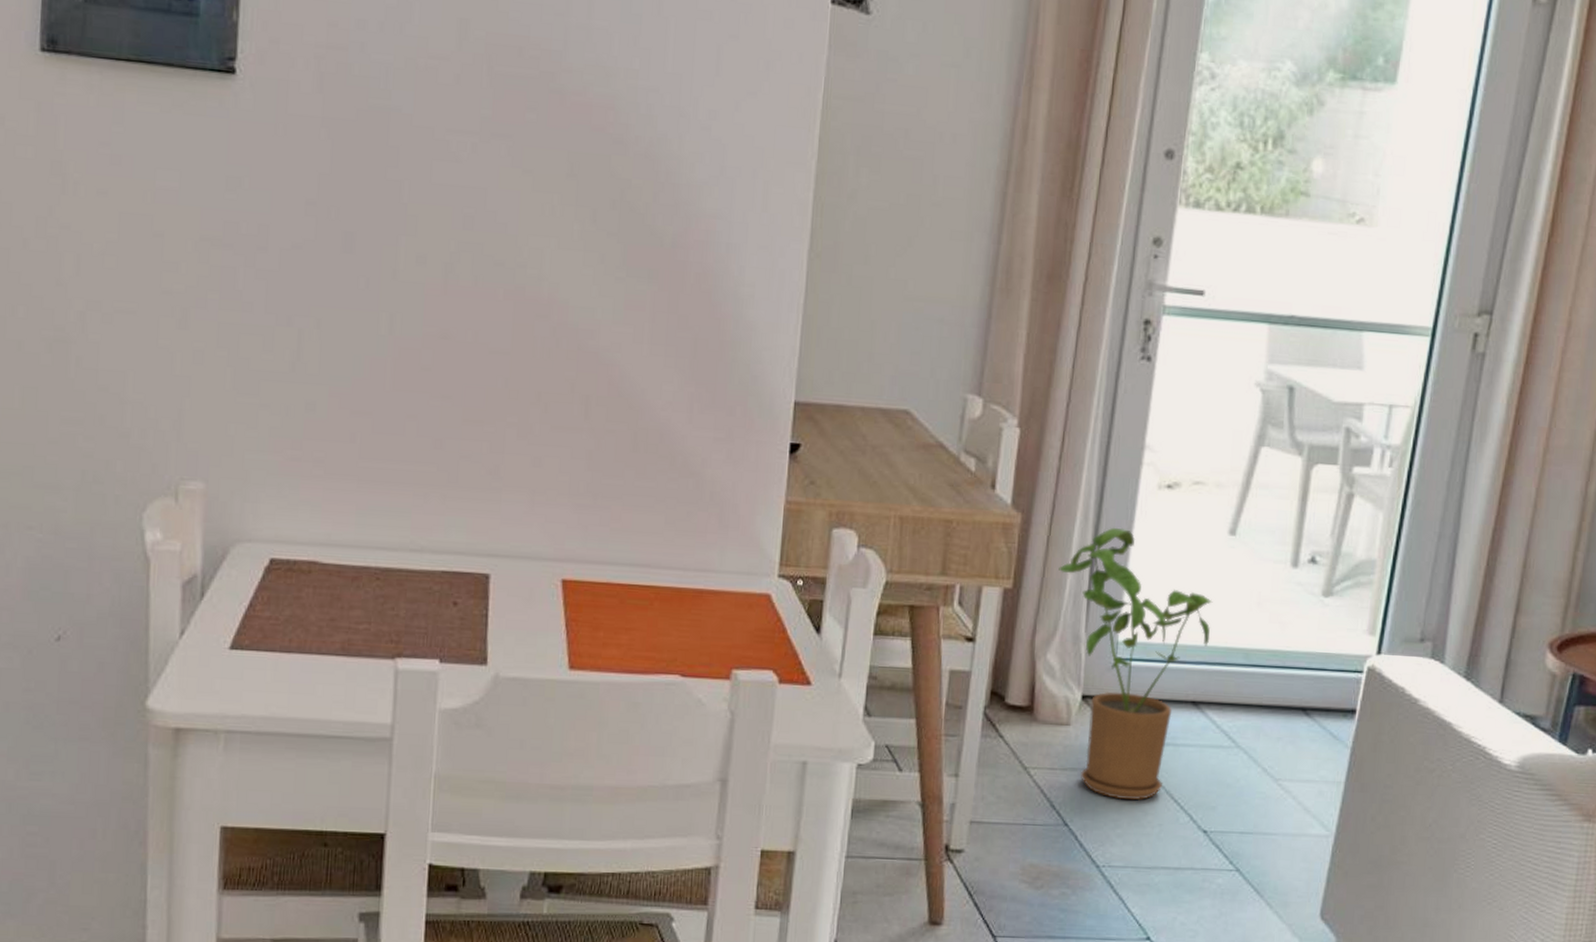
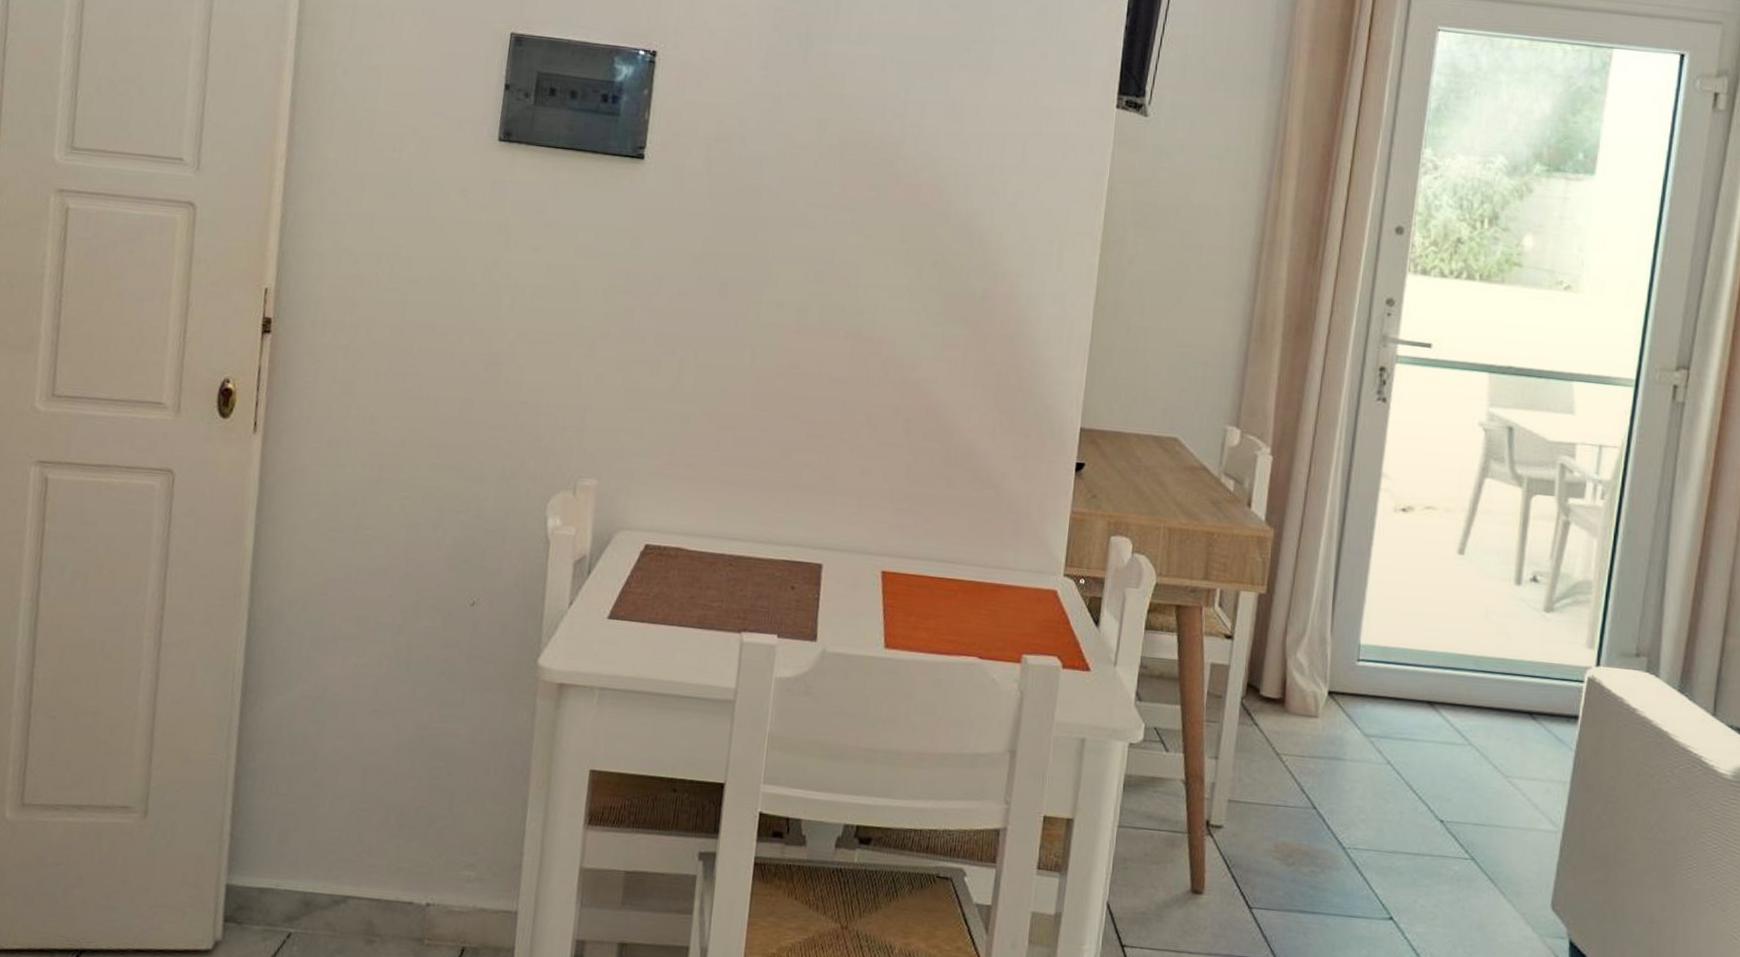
house plant: present [1059,527,1213,801] -> none [1307,543,1445,790]

